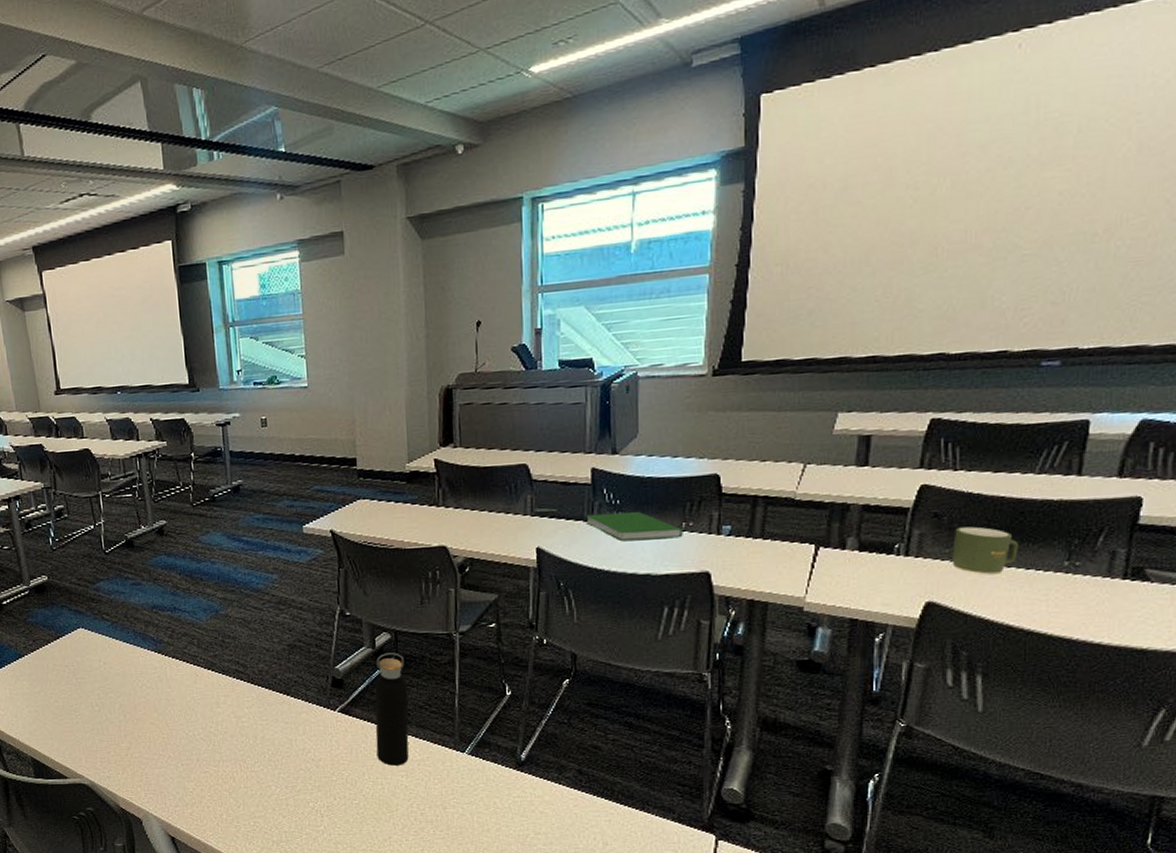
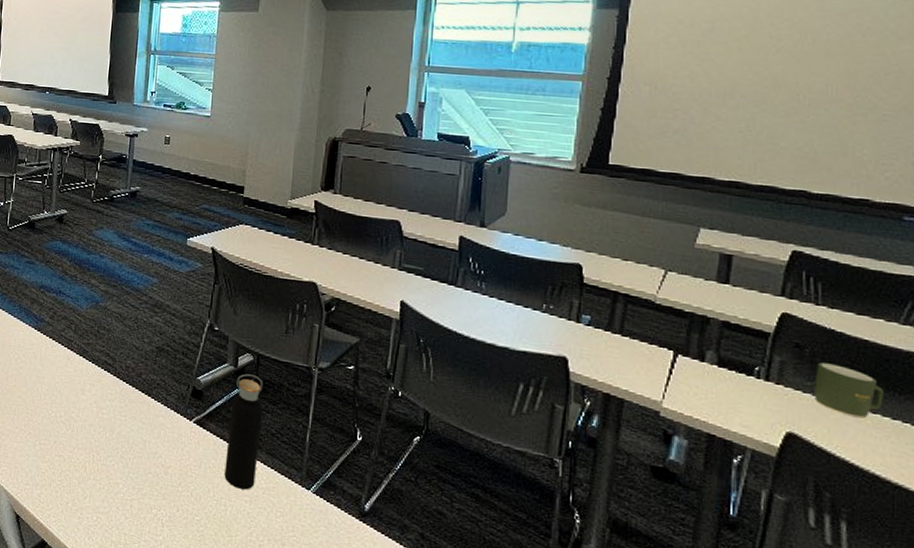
hardcover book: present [586,512,683,542] -> none [450,278,543,319]

